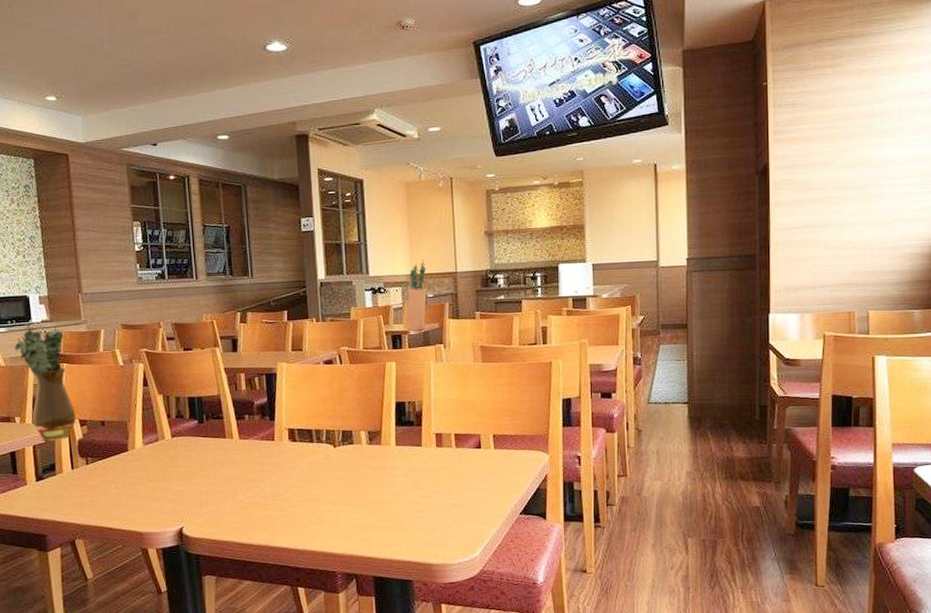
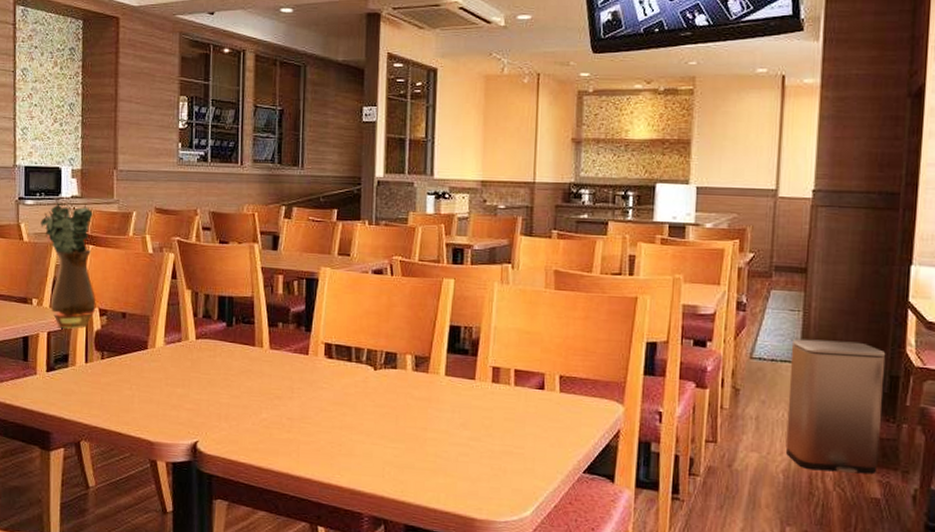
vase: present [406,260,427,331] -> none [471,165,500,246]
pedal bin: none [680,381,756,490] -> present [785,338,886,474]

